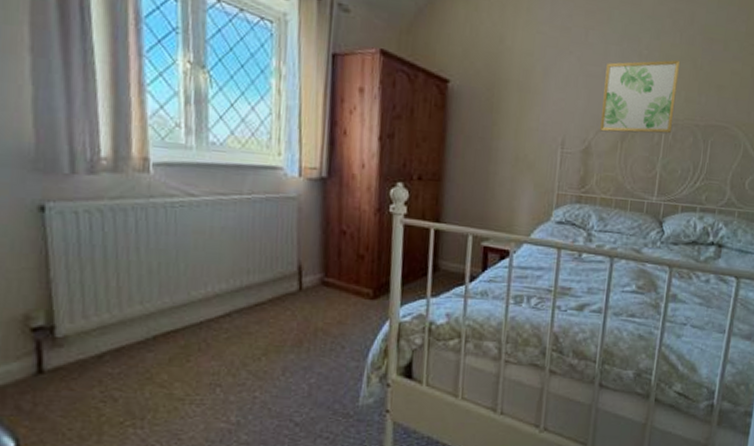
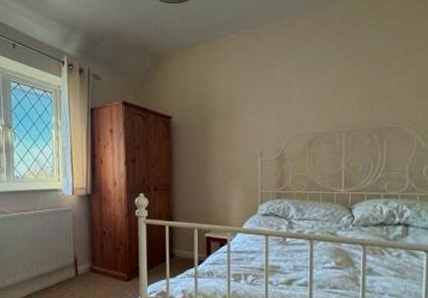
wall art: present [600,59,680,134] -> none [290,80,351,142]

